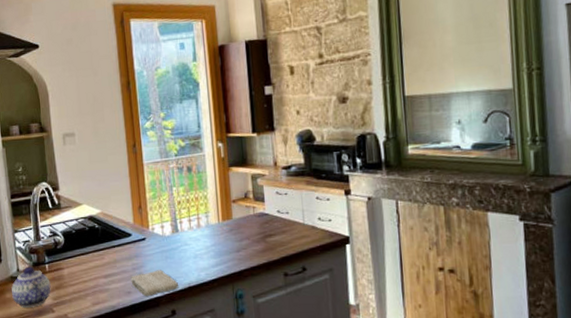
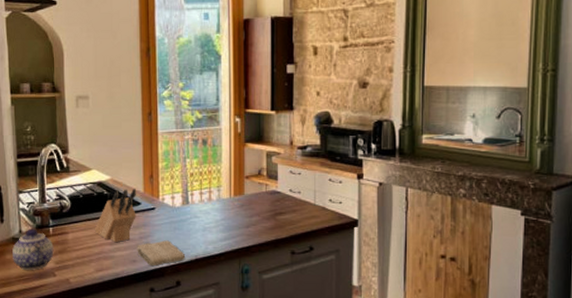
knife block: none [88,220,128,276] -> present [94,188,137,243]

